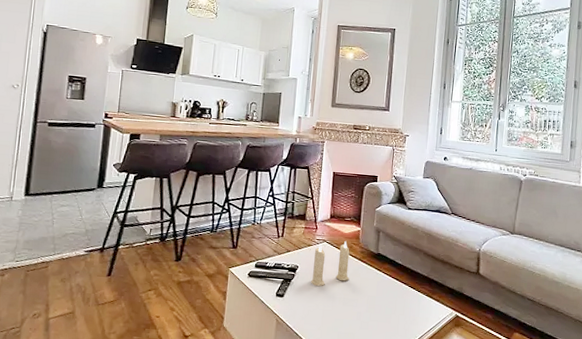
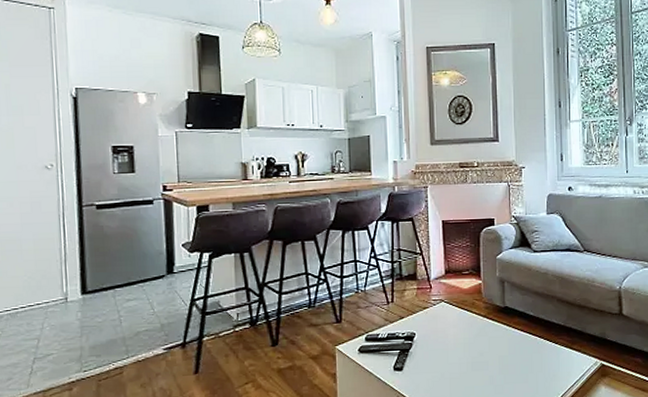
candle: present [311,241,350,287] -> none [432,298,476,354]

